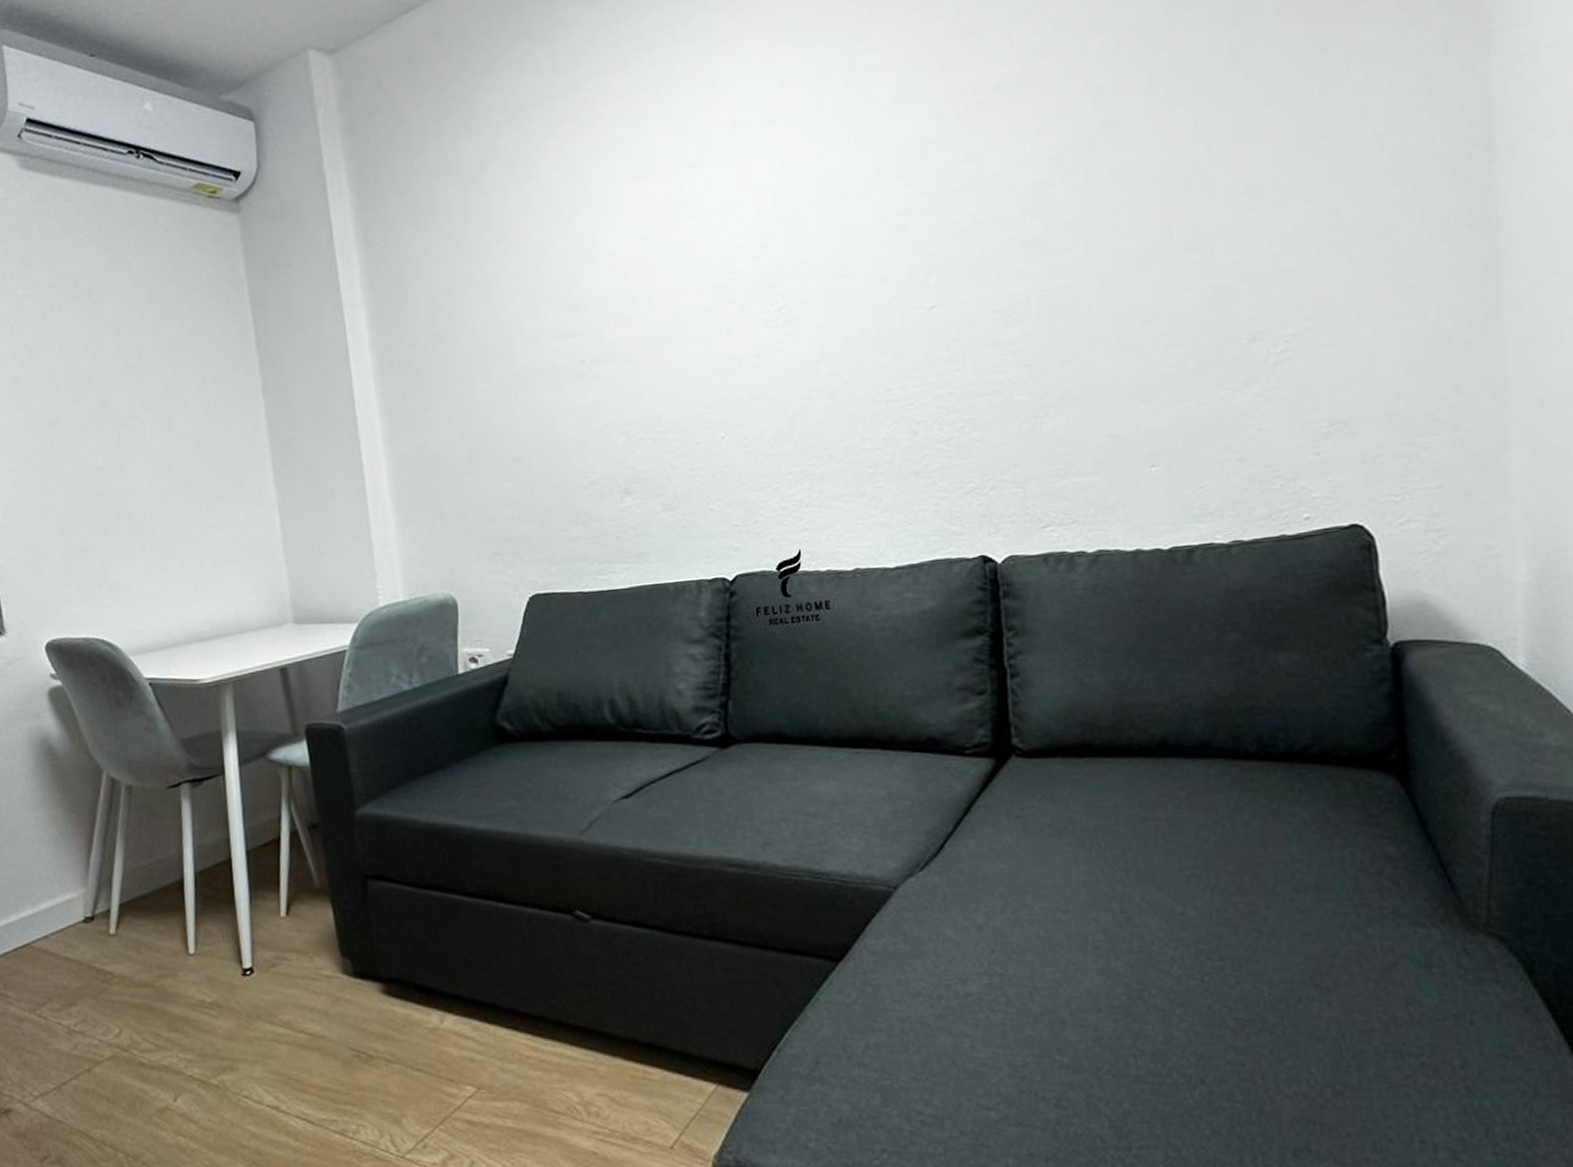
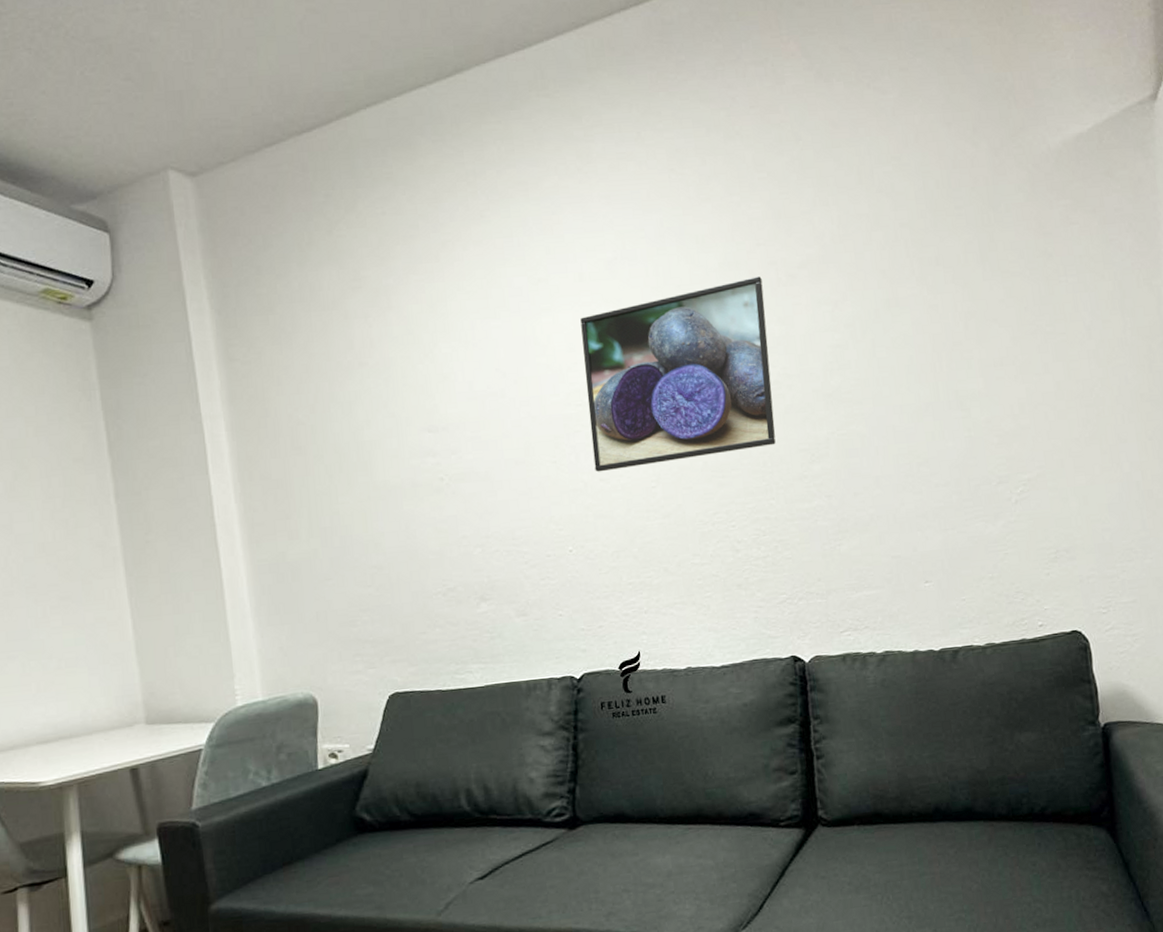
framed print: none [733,107,963,347] -> present [580,276,776,472]

